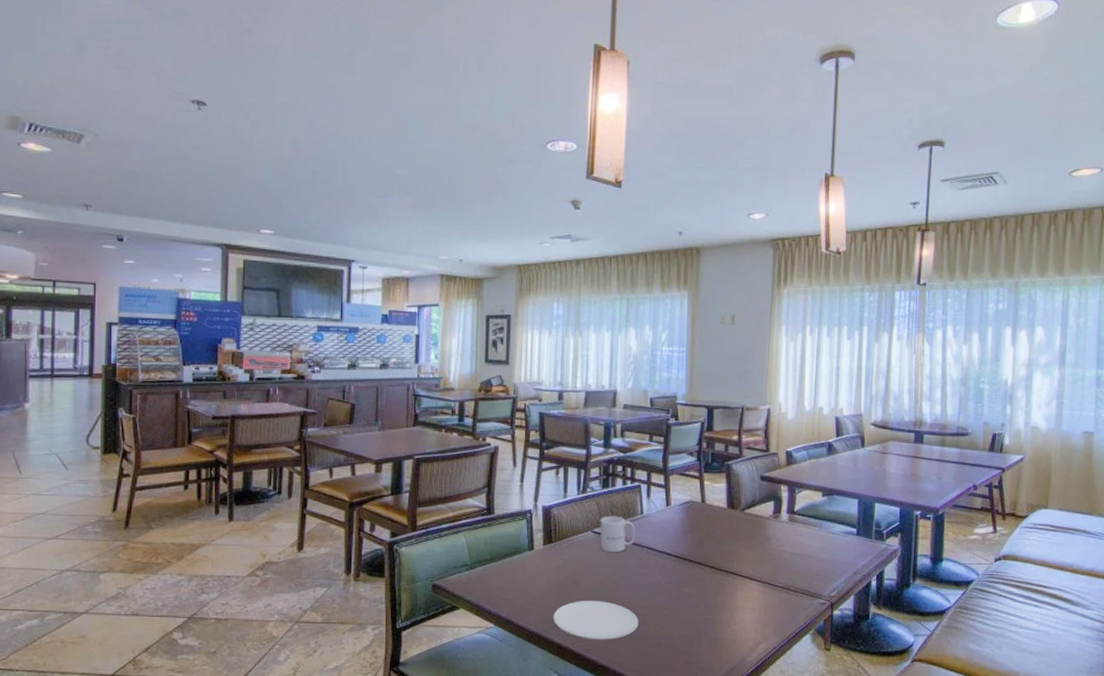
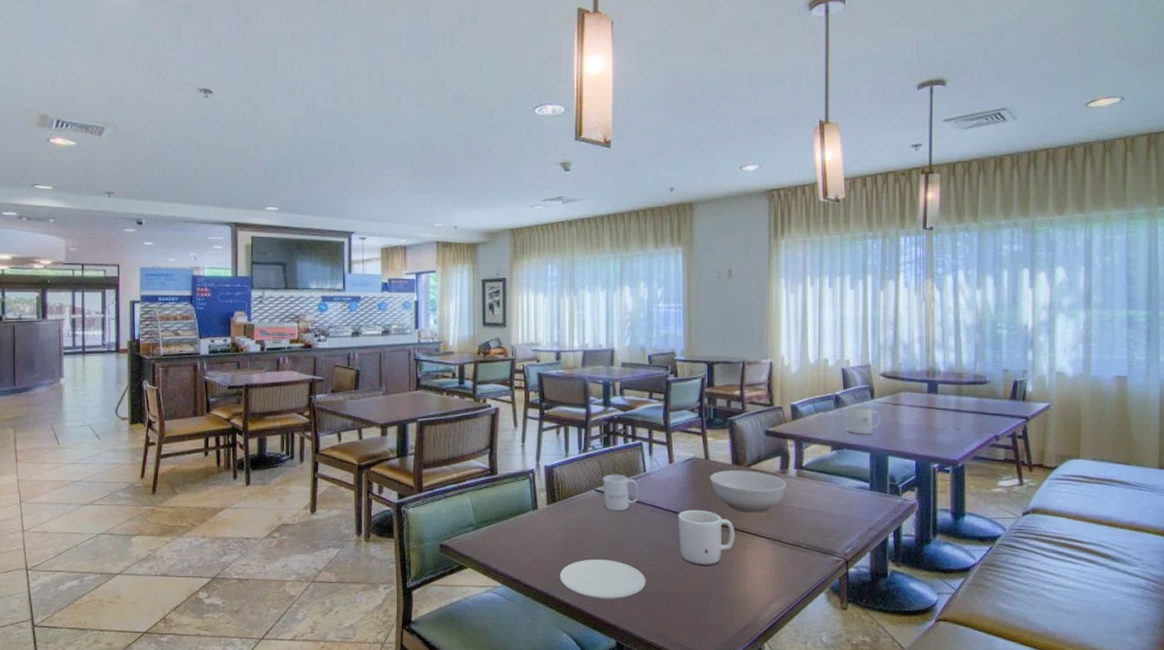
mug: none [672,552,727,607] -> present [678,509,735,565]
bowl: none [705,514,778,556] -> present [710,470,786,513]
mug: none [837,453,870,482] -> present [846,405,881,435]

